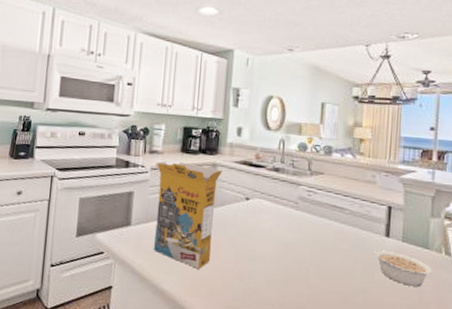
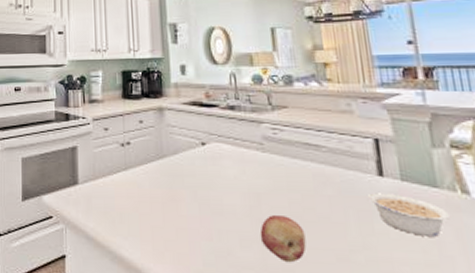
cereal box: present [154,161,223,269] -> none [96,109,171,229]
fruit: none [282,263,320,301] -> present [259,215,307,262]

